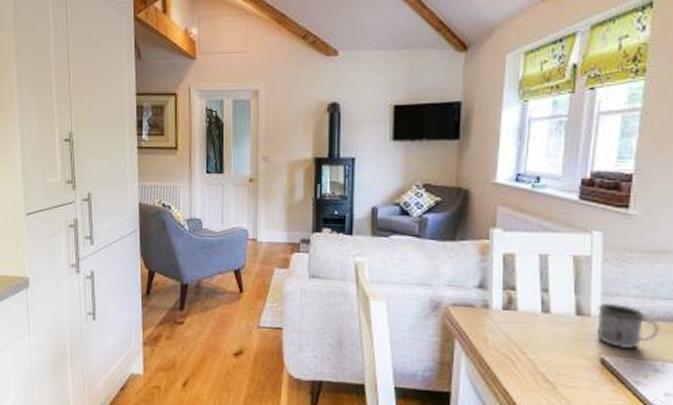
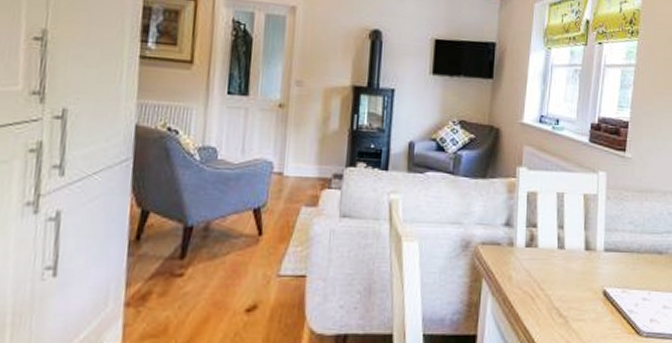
mug: present [597,303,660,349] -> none [601,239,647,280]

